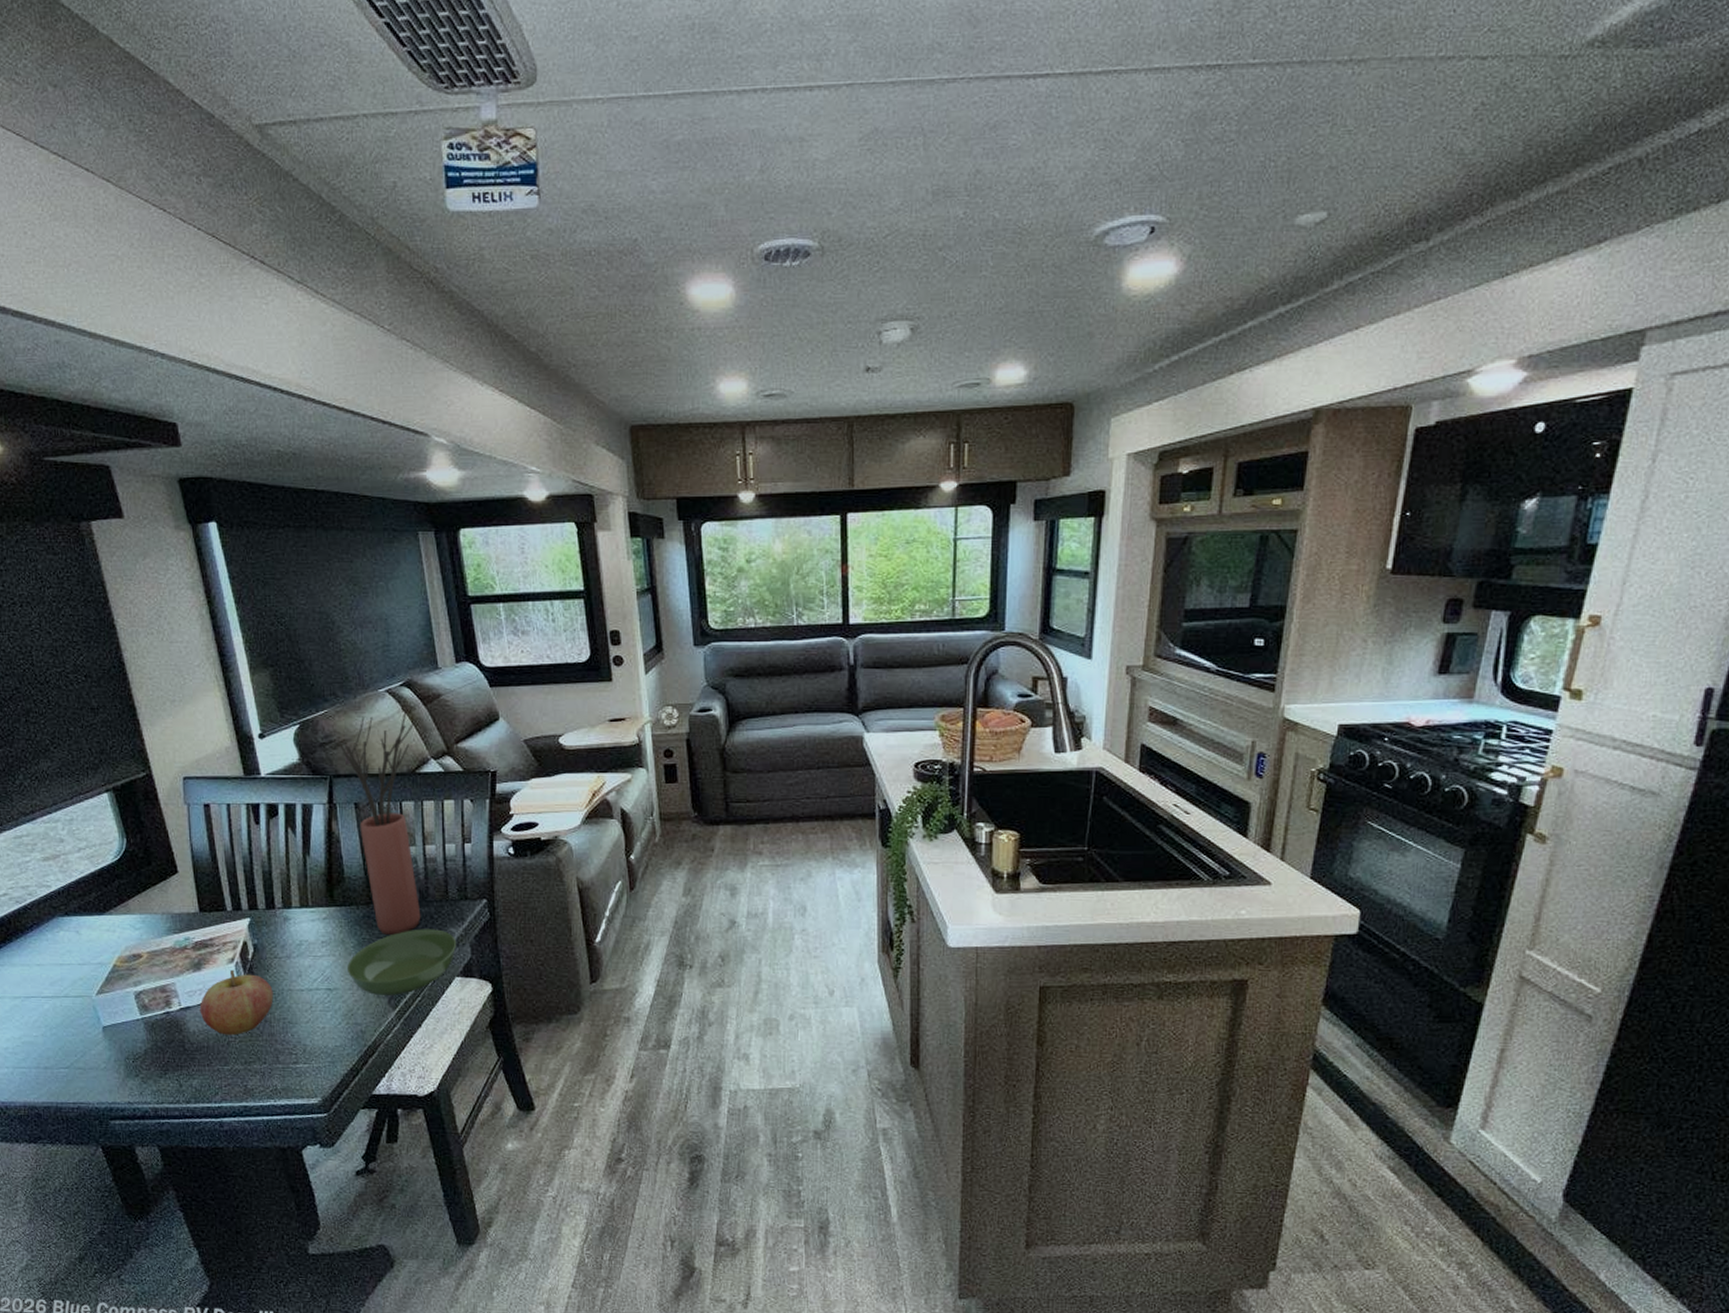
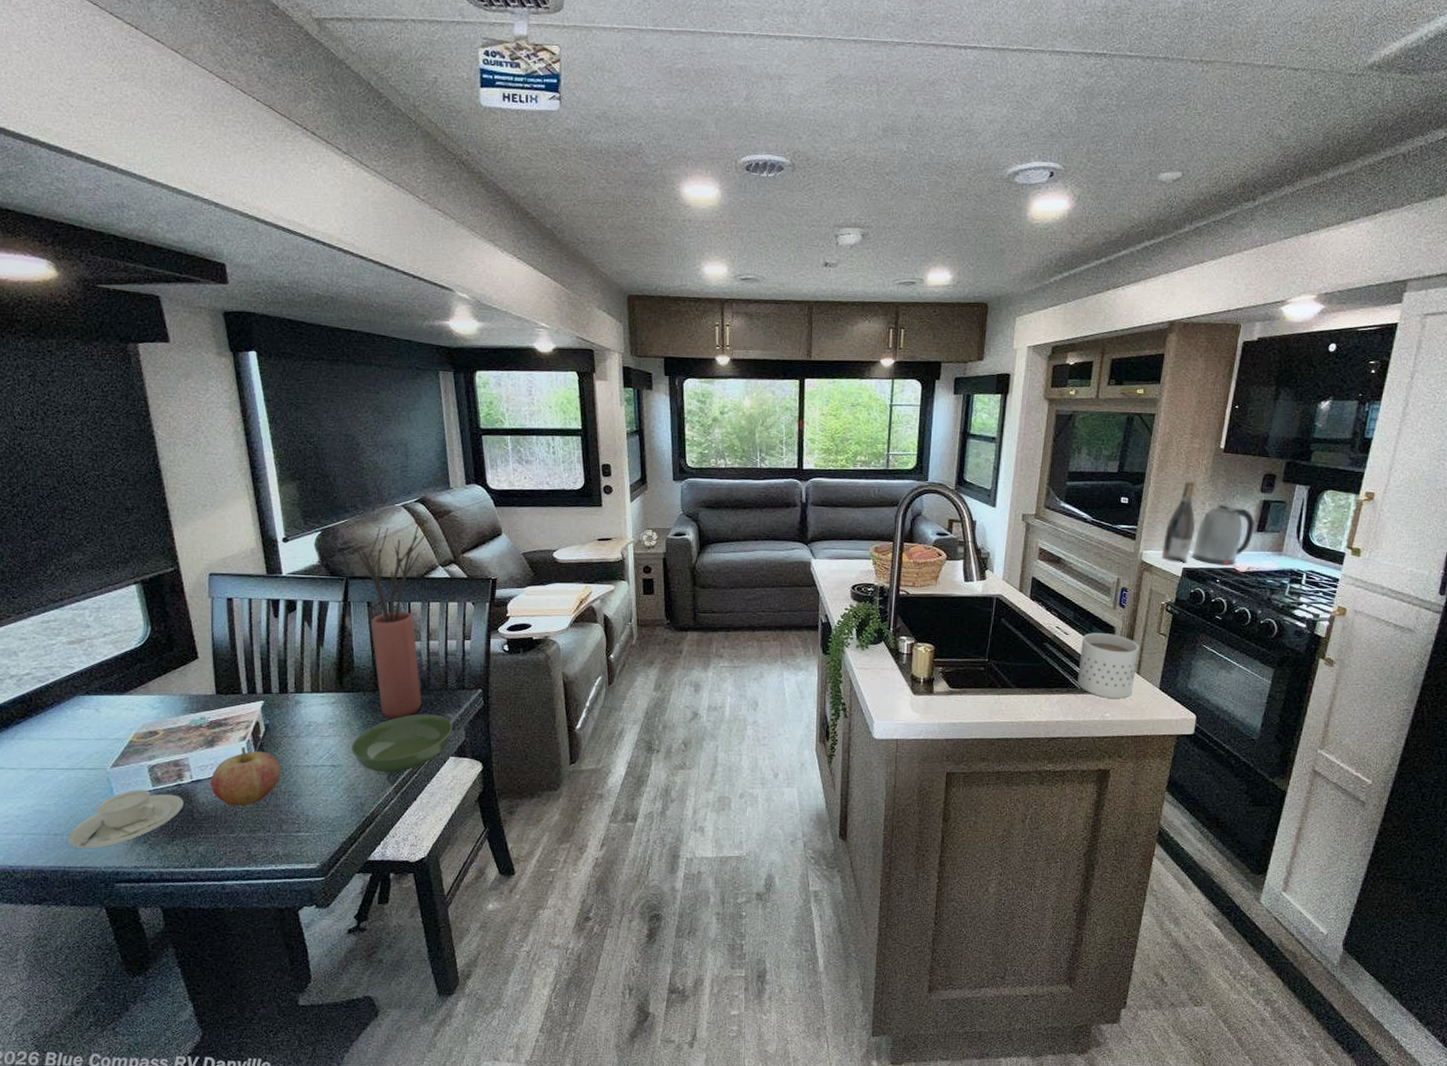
teacup: none [58,1018,174,1083] -> present [68,789,184,848]
mug: none [1203,810,1283,892] -> present [1077,633,1139,699]
wine bottle: none [1309,614,1354,718] -> present [1161,481,1195,563]
kettle: none [1351,641,1435,720] -> present [1192,505,1255,566]

